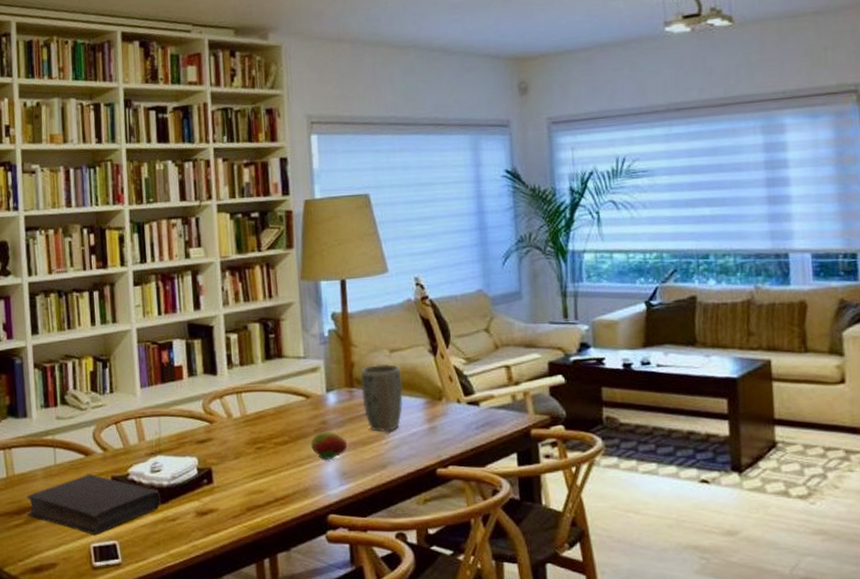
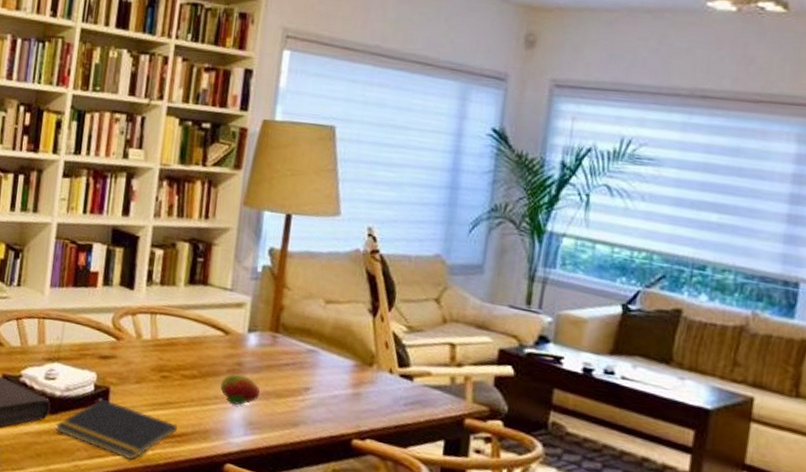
notepad: none [168,479,279,530] -> present [55,398,177,460]
plant pot: present [361,363,403,433] -> none [284,313,334,389]

